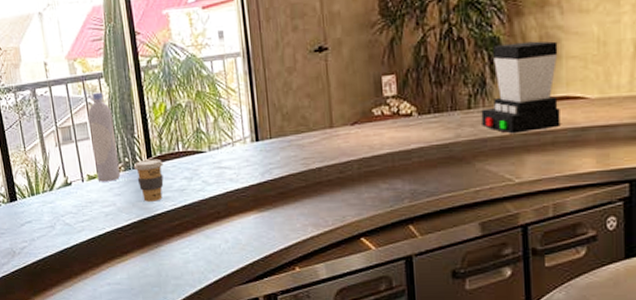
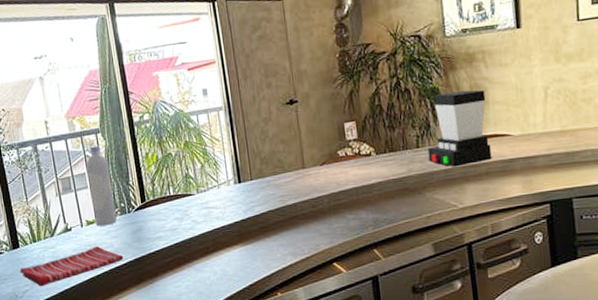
dish towel: none [17,204,127,244] -> present [19,246,124,287]
coffee cup: present [133,158,164,202] -> none [129,202,157,242]

